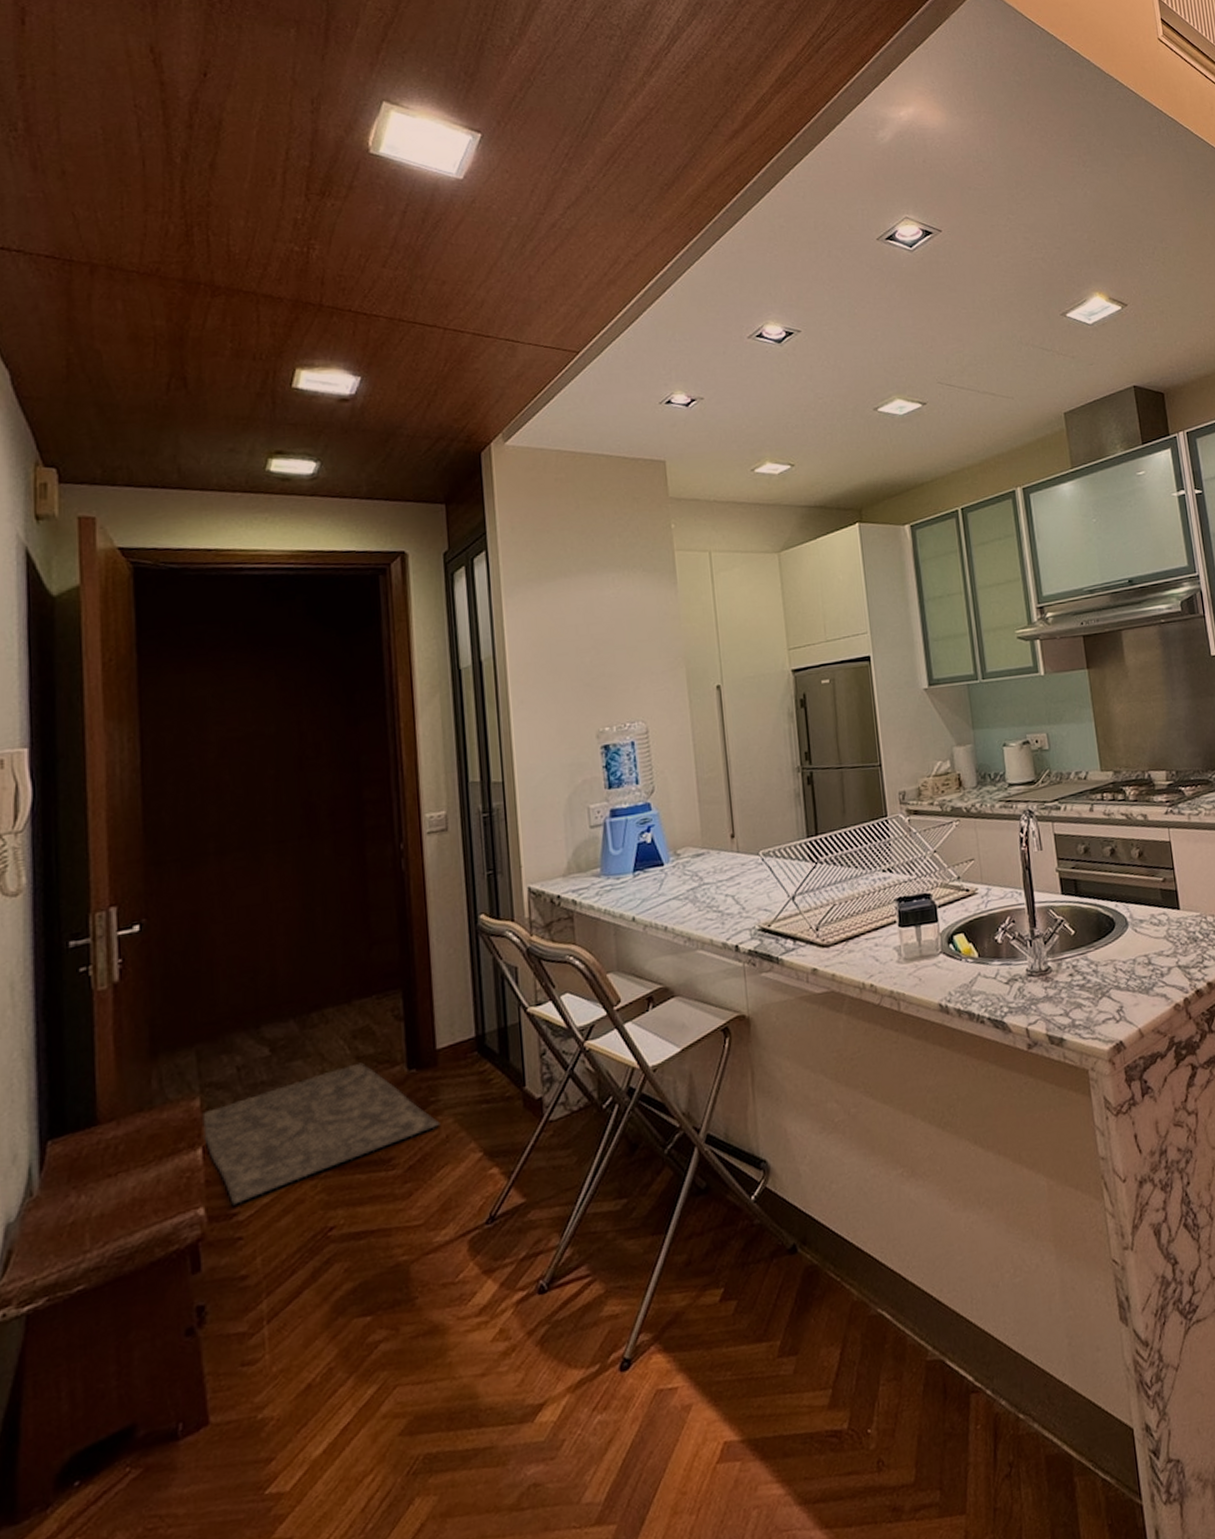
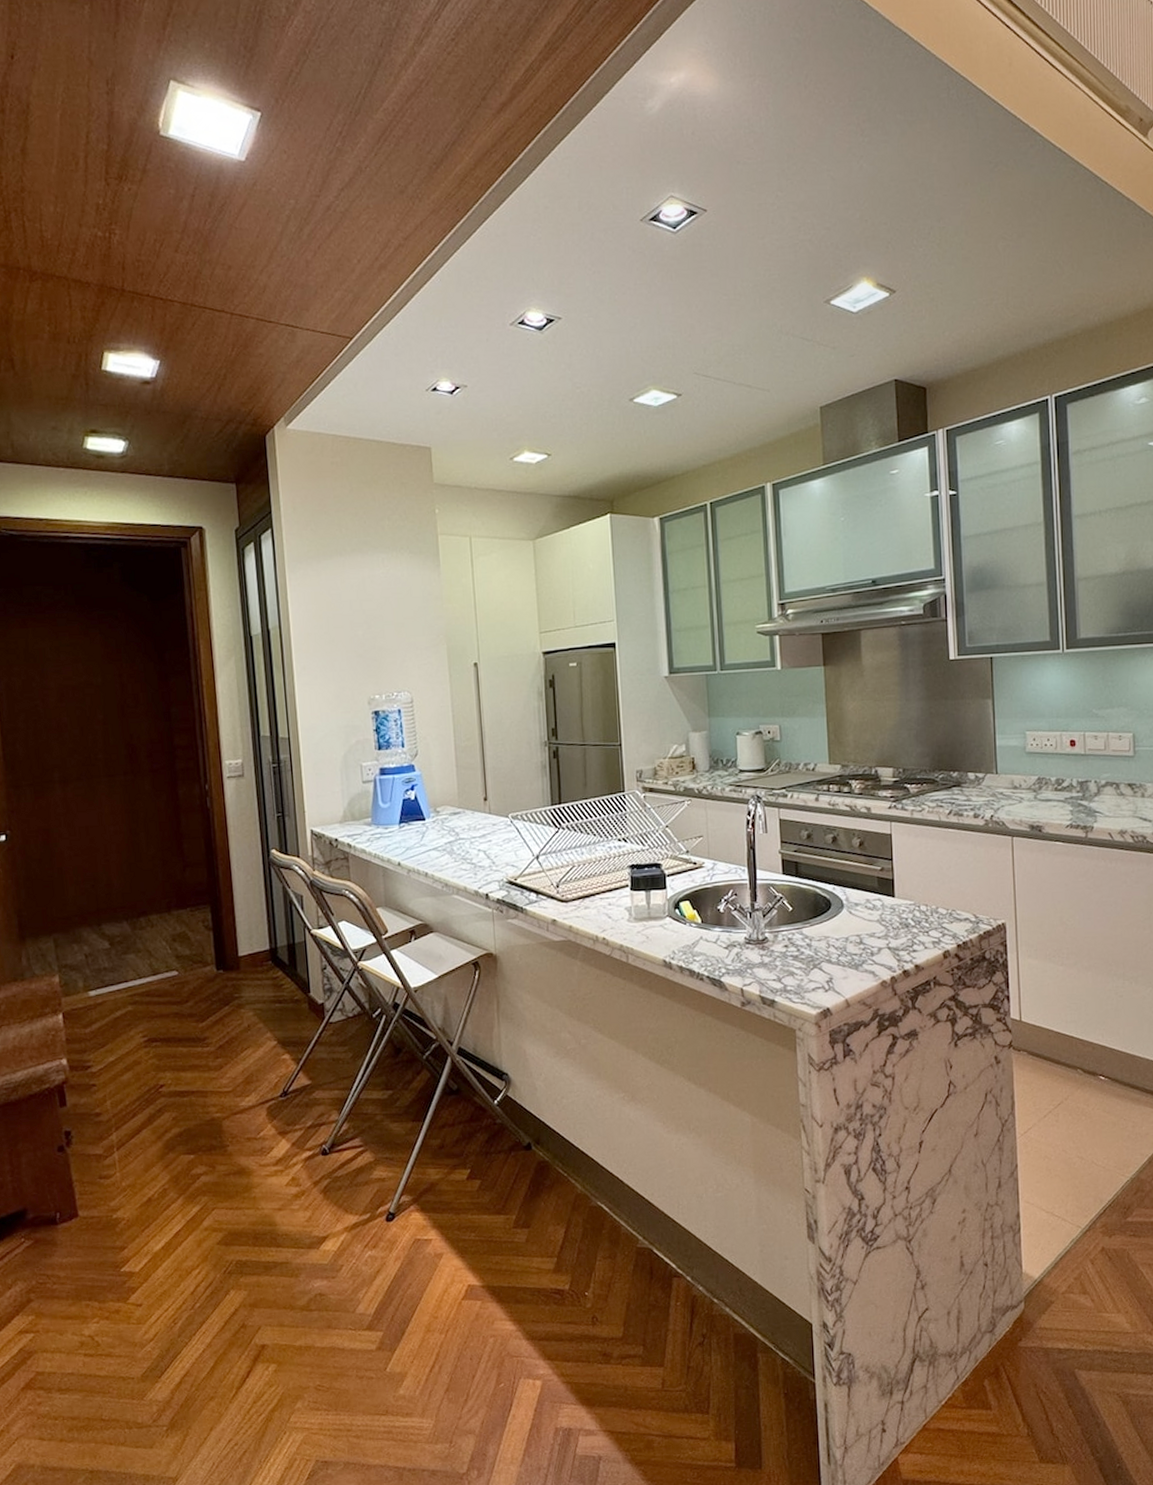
rug: present [202,1062,440,1205] -> none [61,961,243,1060]

